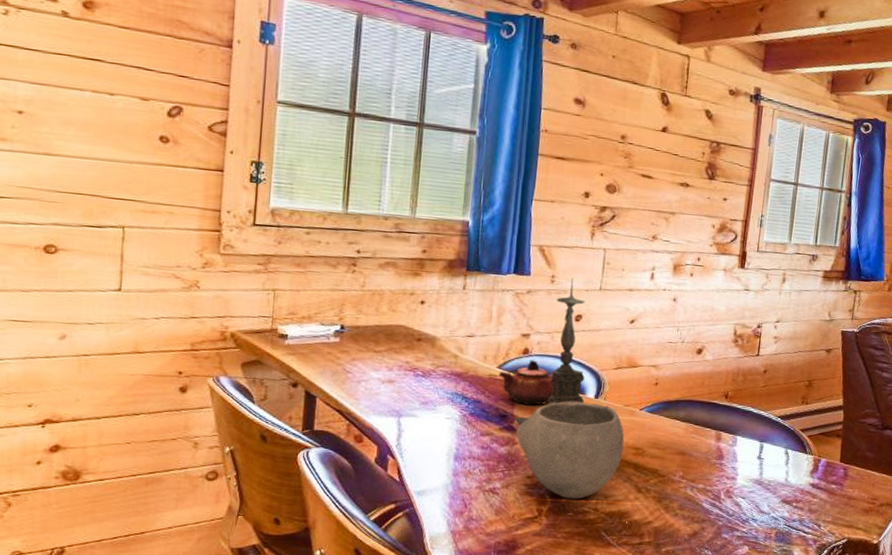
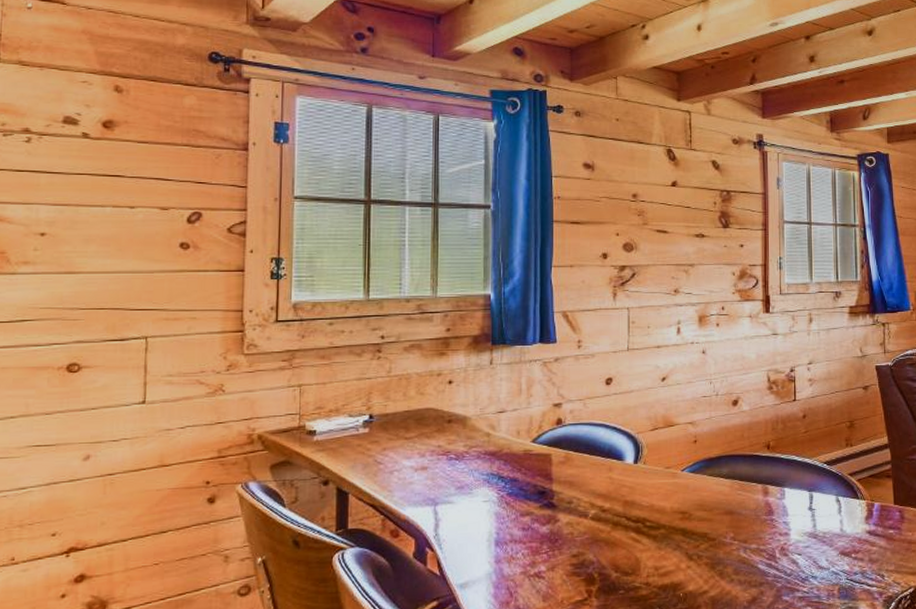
teapot: present [498,360,555,405] -> none [533,430,592,478]
candle holder: present [514,278,585,425] -> none [553,341,624,500]
bowl: present [516,401,625,499] -> none [557,468,669,576]

